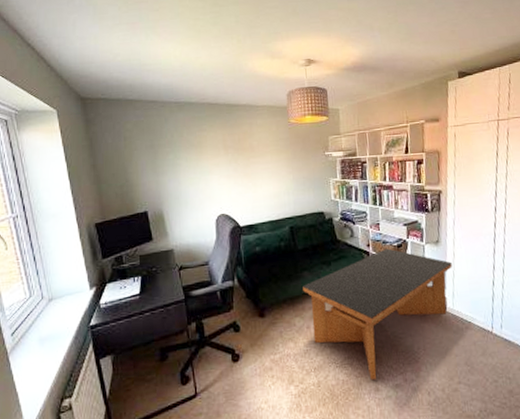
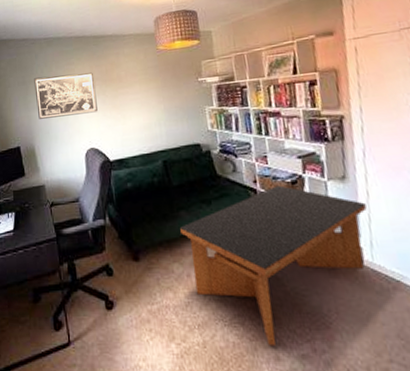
wall art: none [163,140,229,184] -> present [34,72,98,119]

